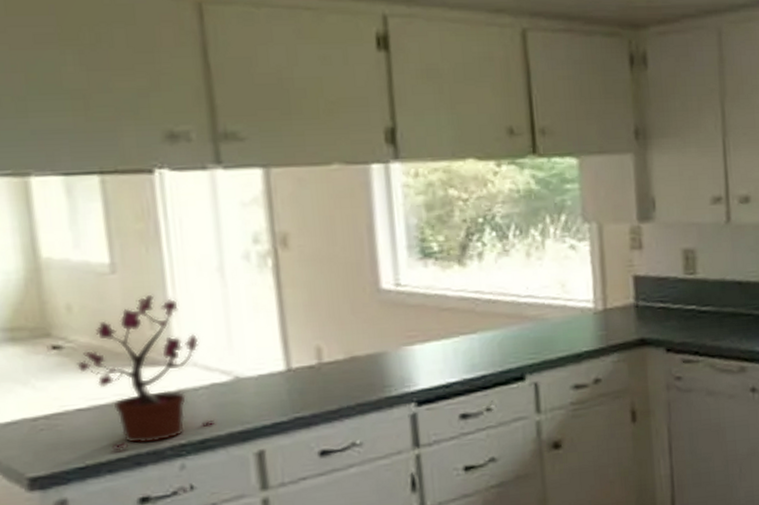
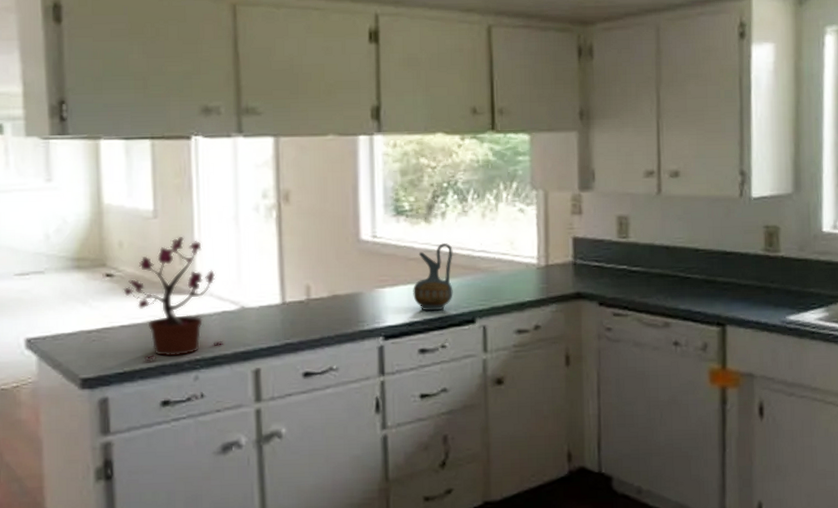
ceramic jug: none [448,288,497,370] -> present [413,242,453,311]

